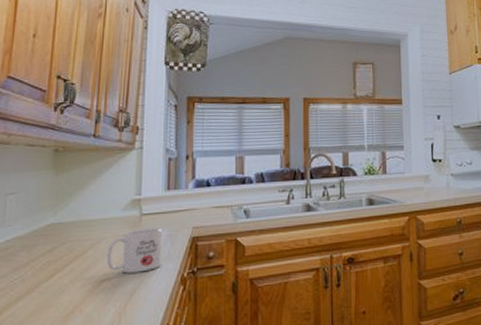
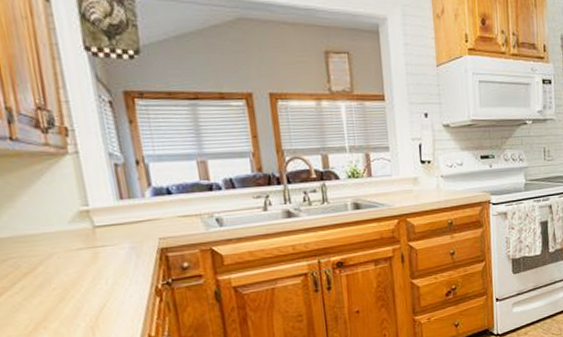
mug: present [106,228,162,274] -> none [60,240,129,288]

